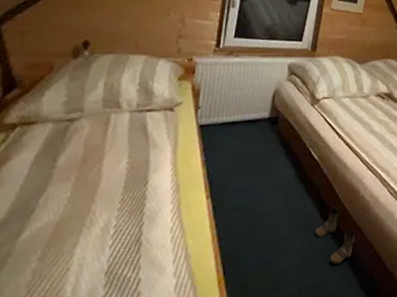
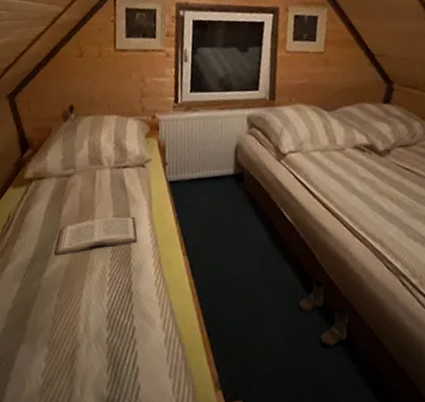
book: none [42,162,156,212] -> present [56,216,138,255]

